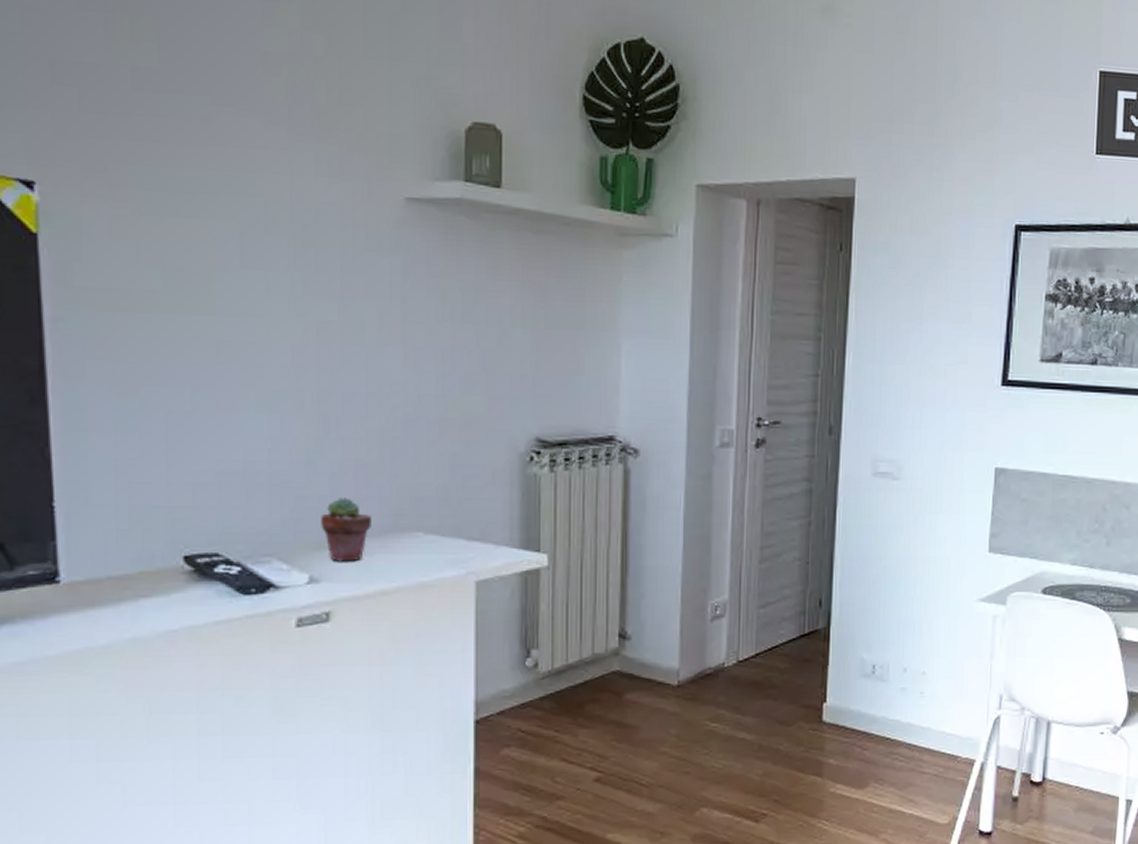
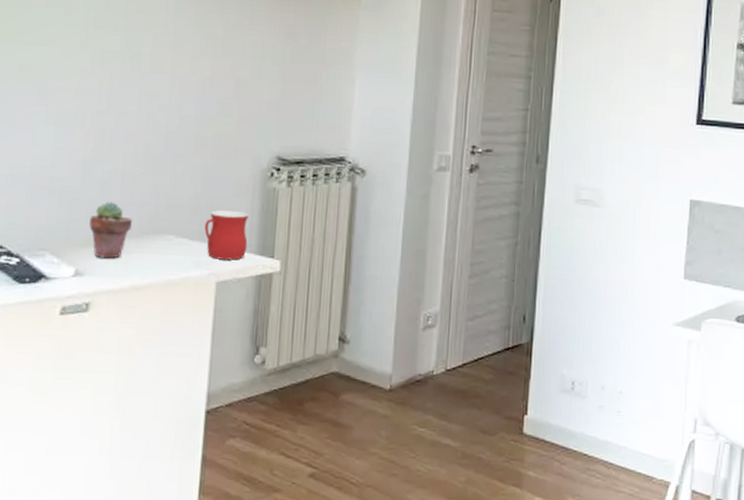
mug: none [458,501,509,557] -> present [204,210,249,260]

